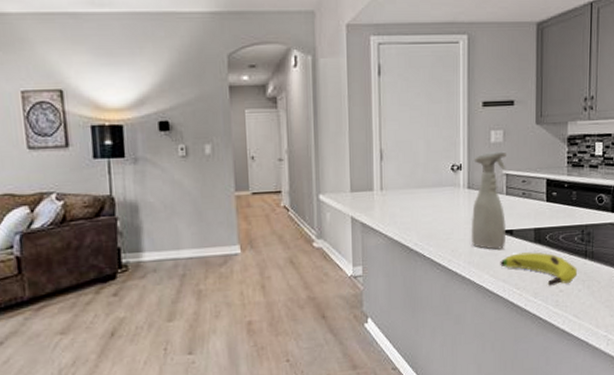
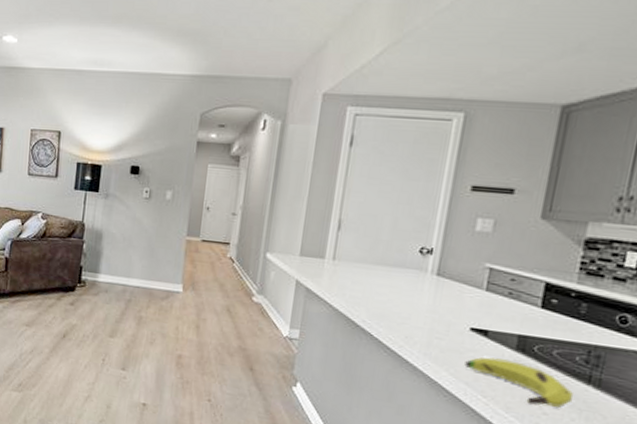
spray bottle: present [472,151,508,250] -> none [431,240,496,349]

